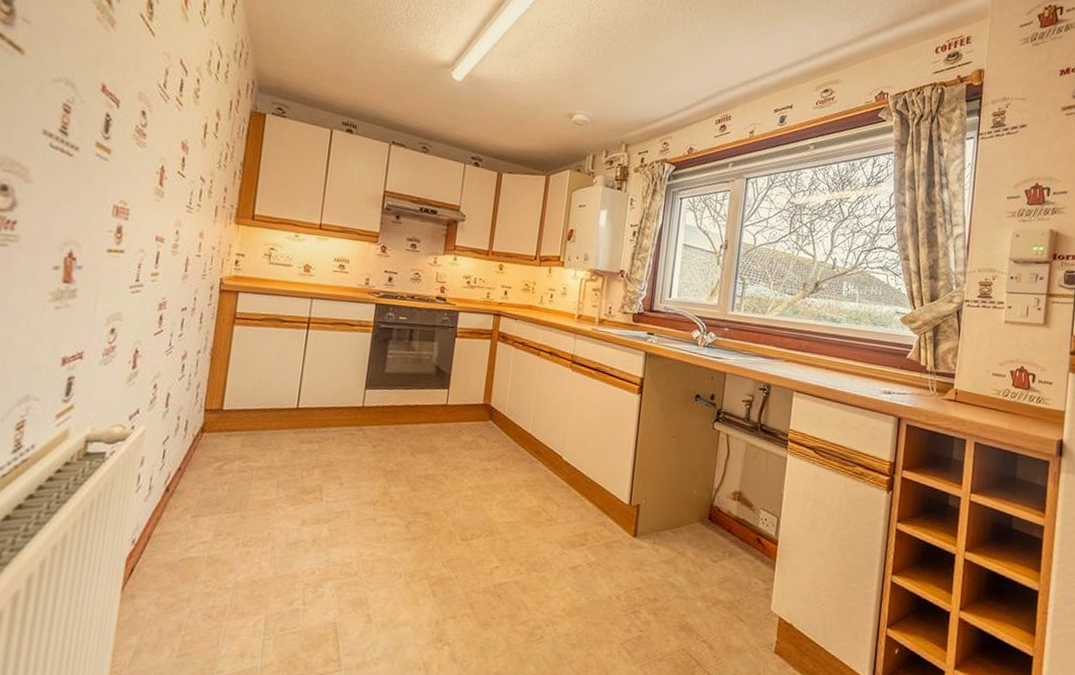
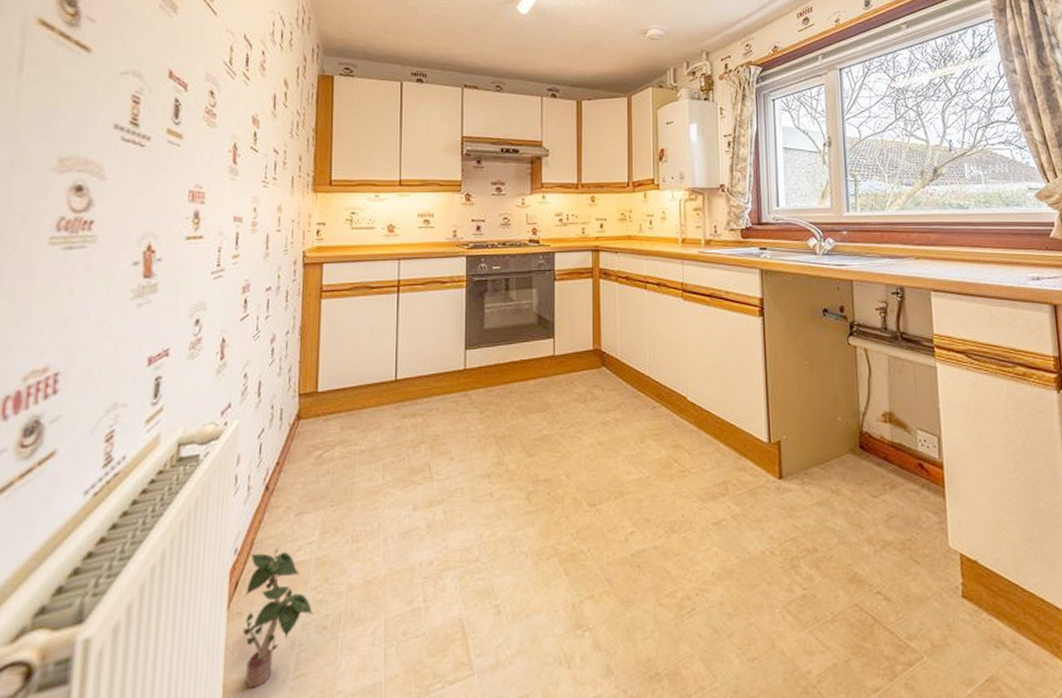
potted plant: none [133,543,201,661] -> present [242,548,314,688]

